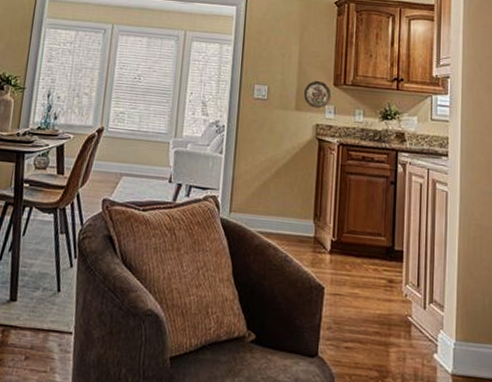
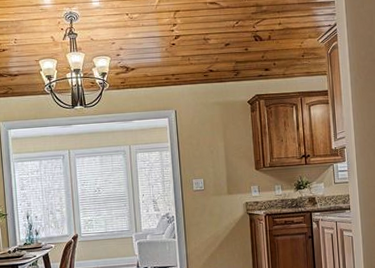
decorative plate: present [303,80,332,109] -> none [232,167,255,190]

